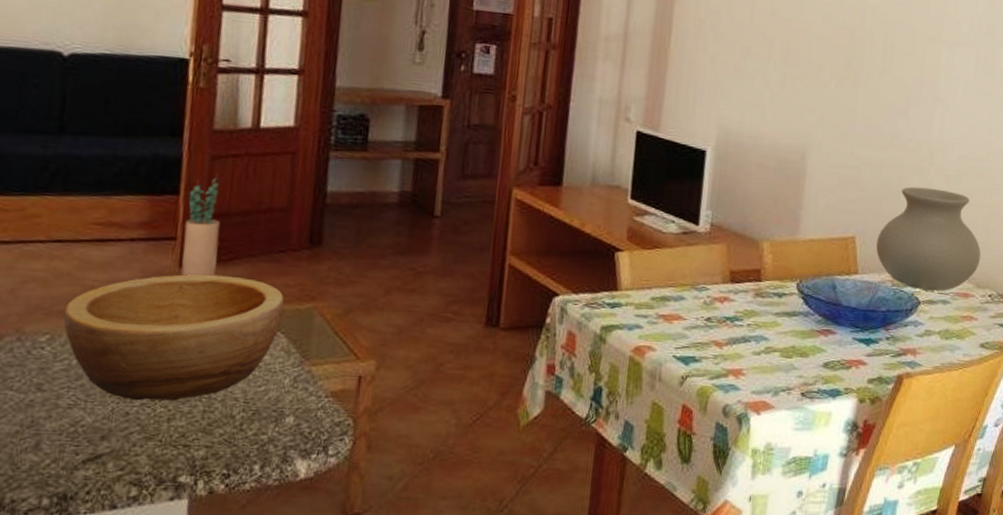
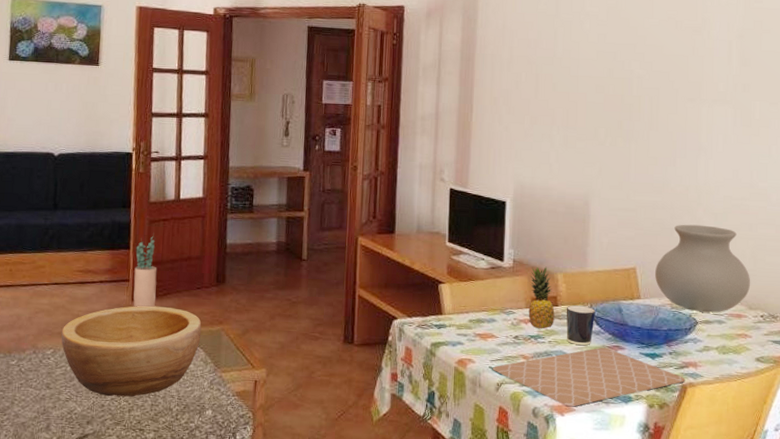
placemat: none [676,332,902,404] -> present [492,348,685,407]
fruit: none [725,232,757,310] -> present [528,266,555,329]
mug: none [769,280,806,330] -> present [566,305,596,346]

